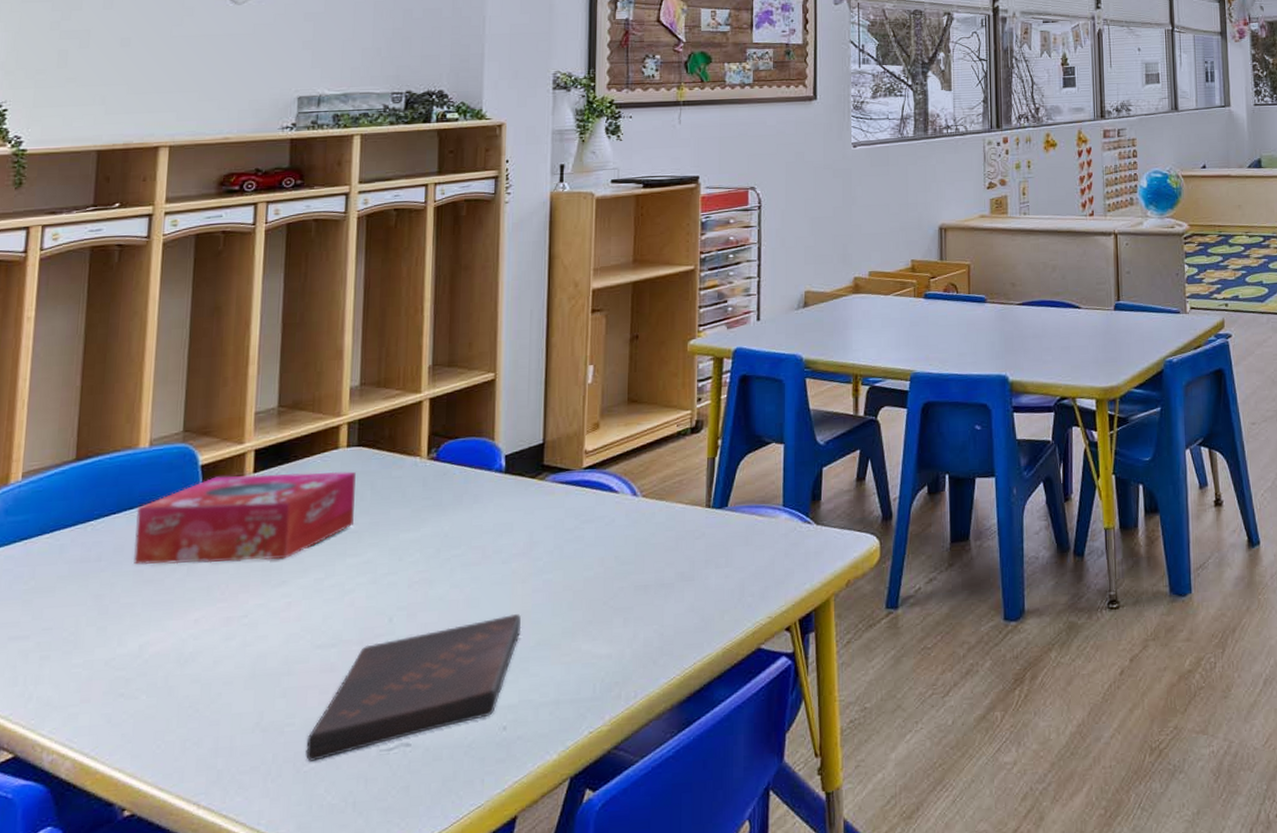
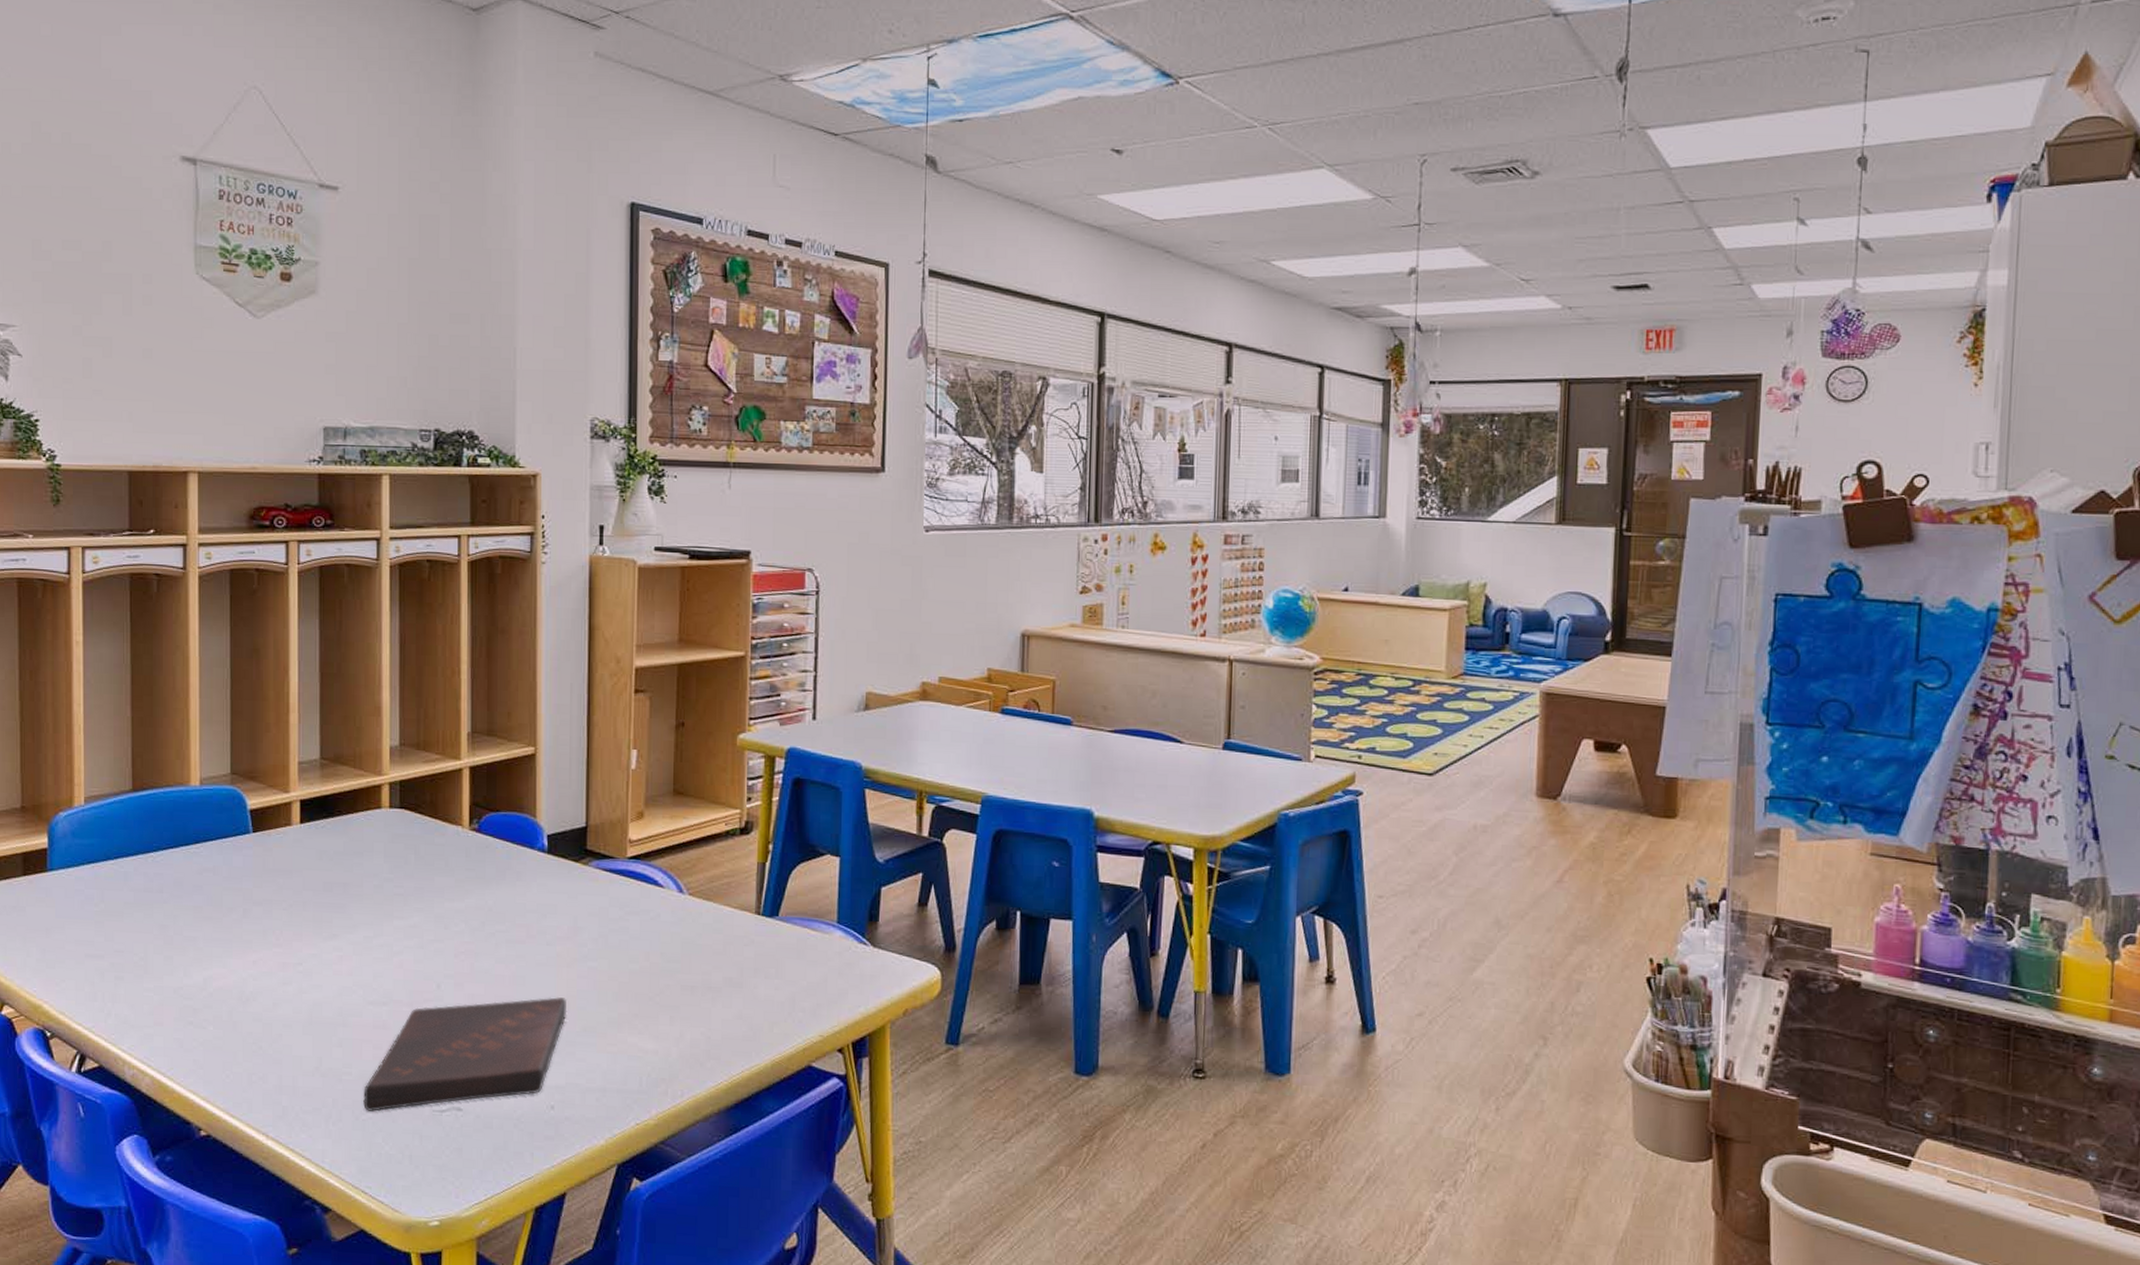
tissue box: present [134,471,356,565] -> none [192,822,399,913]

